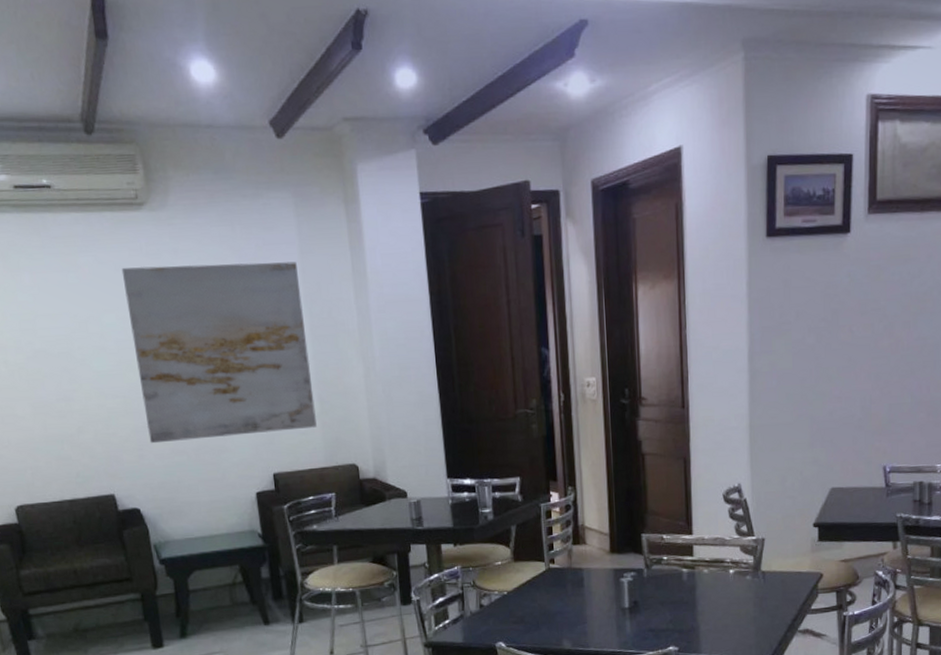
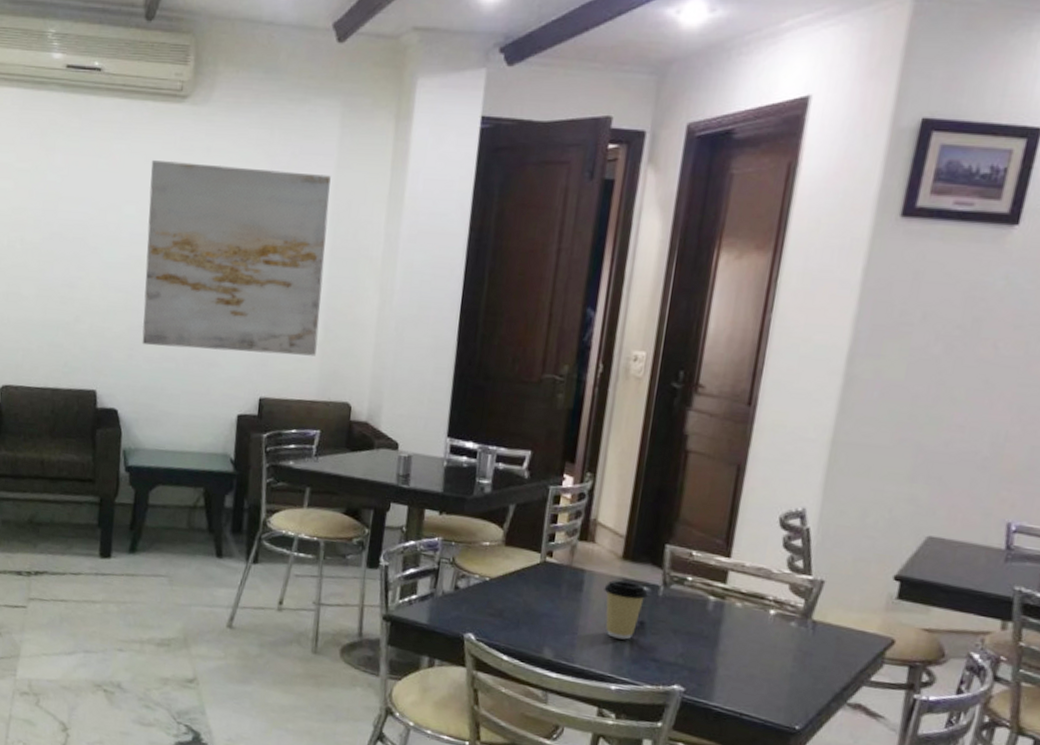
coffee cup: none [600,570,636,620] -> present [604,580,648,640]

